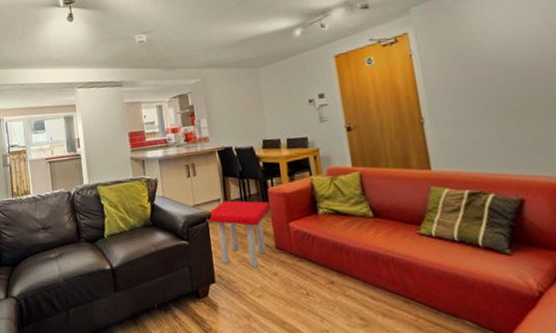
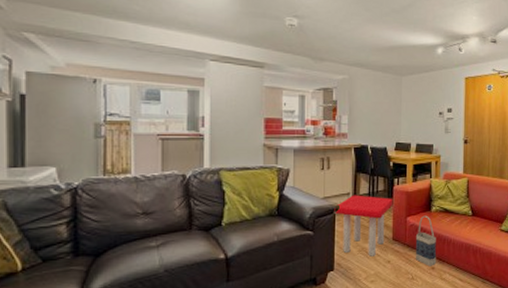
bag: none [303,219,336,280] -> present [415,215,437,266]

